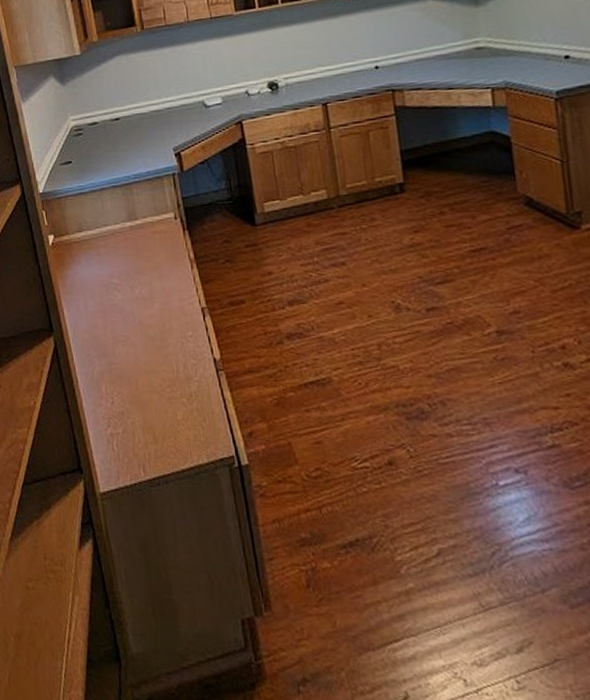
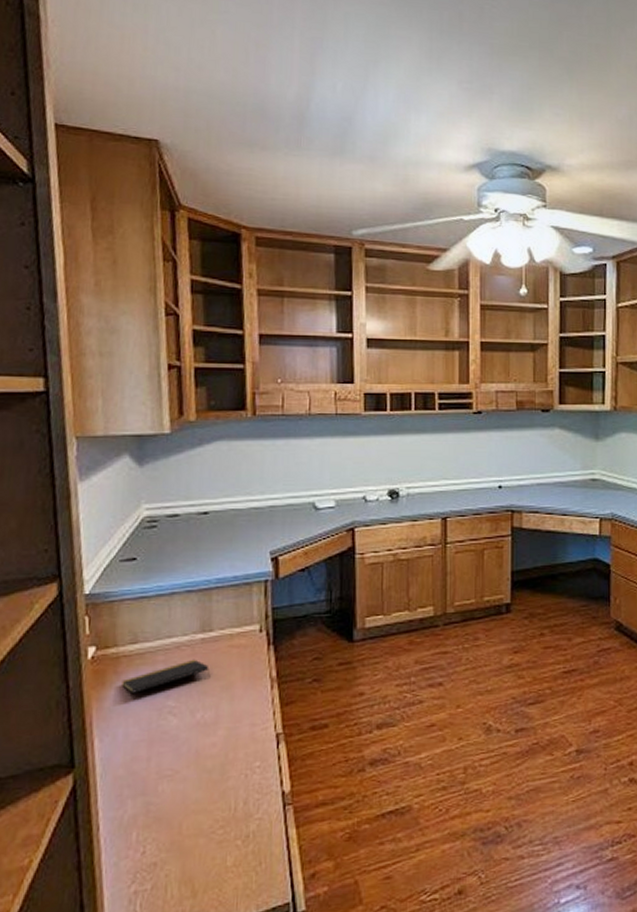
notepad: none [76,243,142,273] -> present [122,659,211,693]

